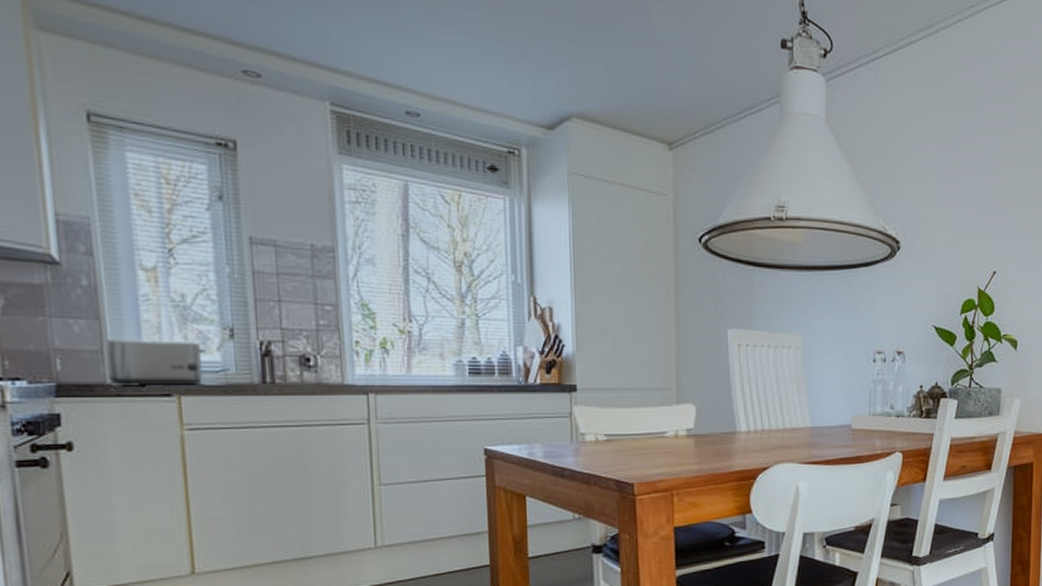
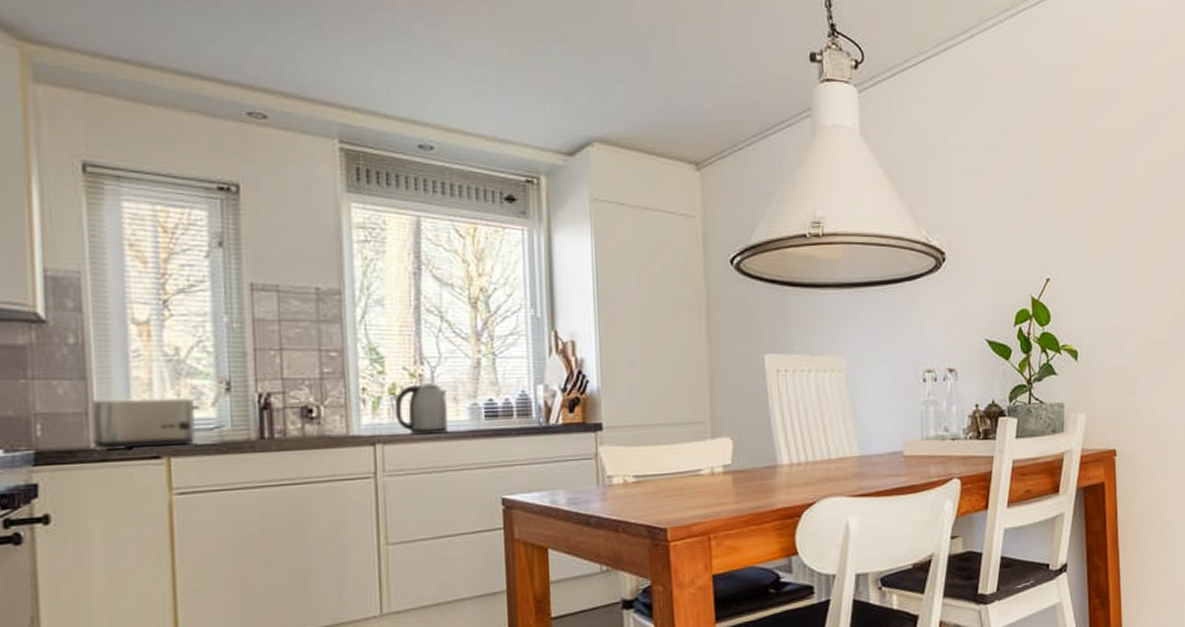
kettle: none [386,340,435,387] -> present [395,383,448,435]

